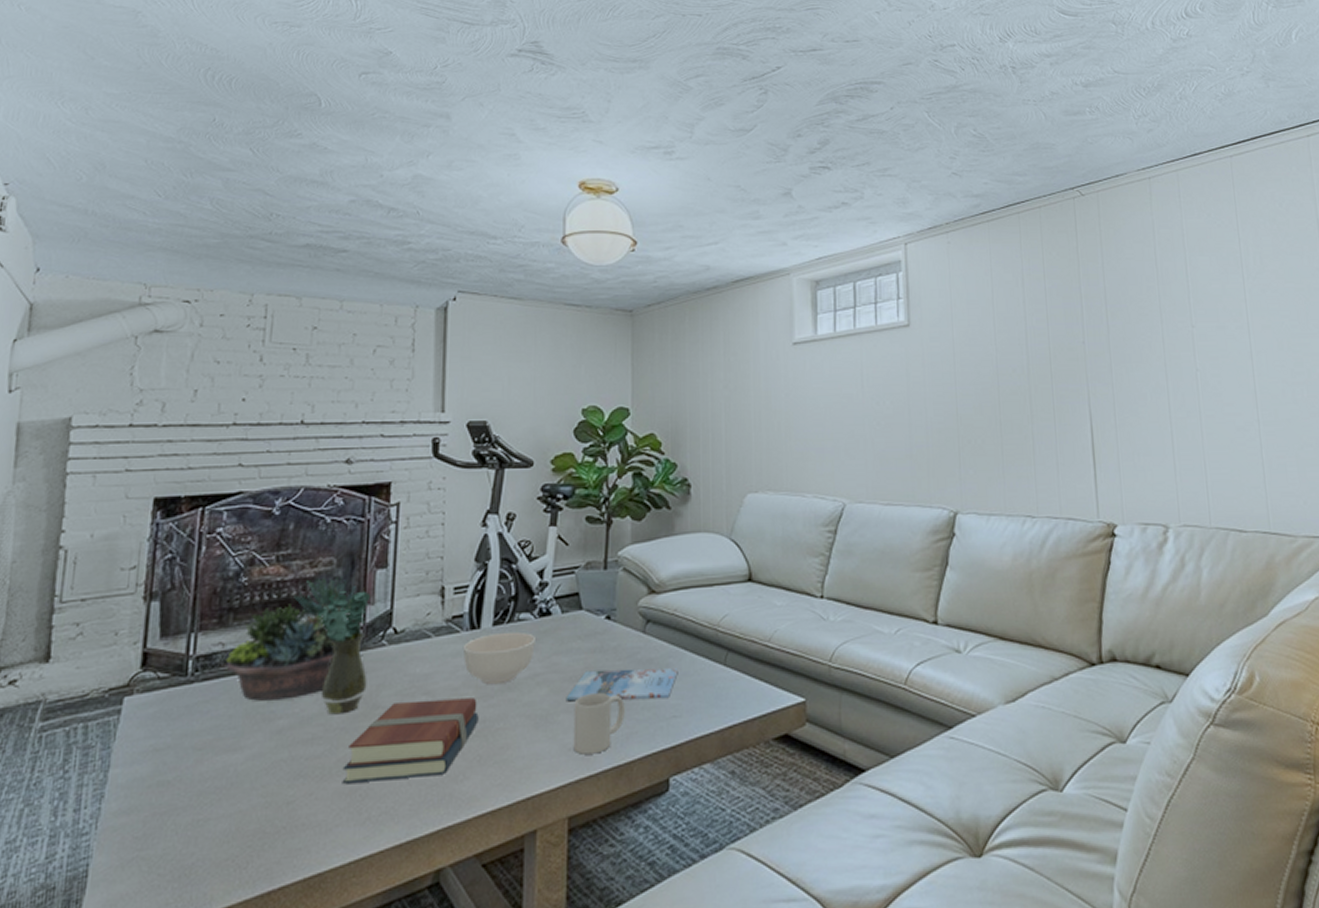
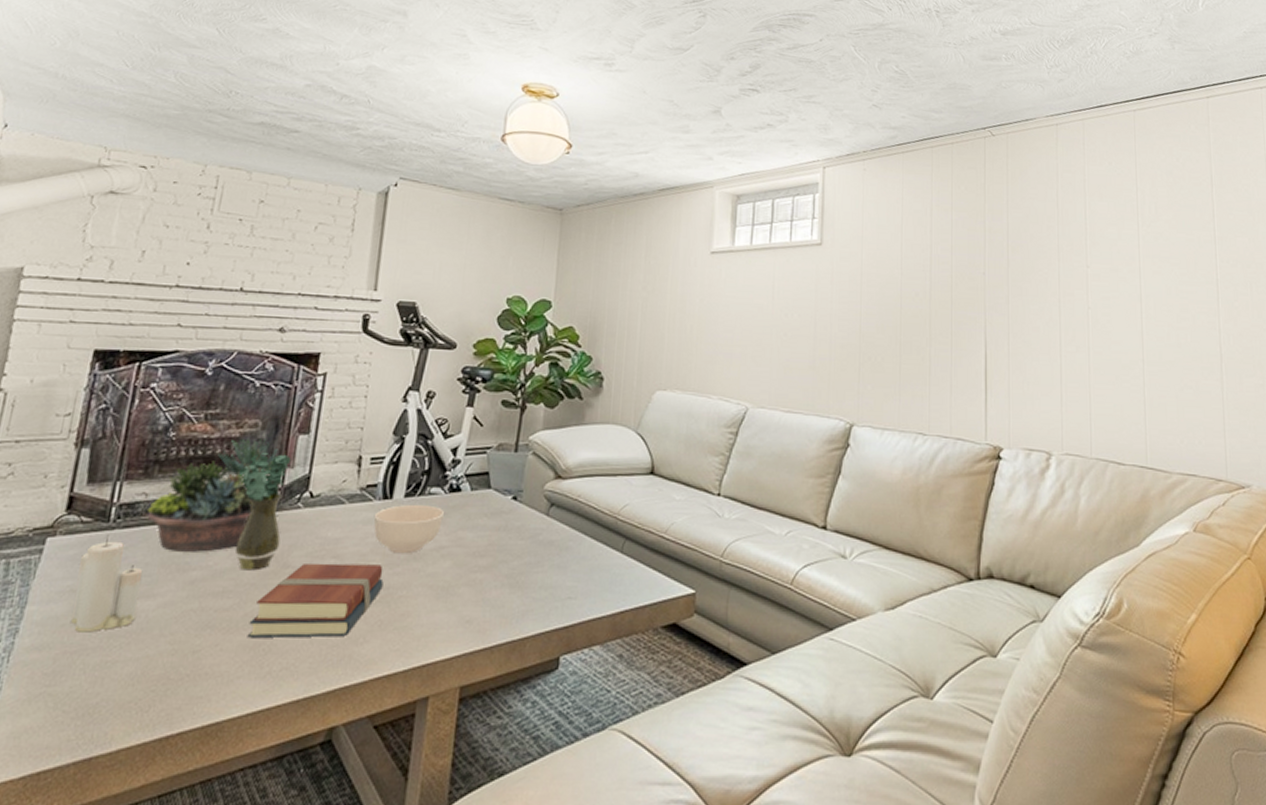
candle: none [157,690,227,792] -> present [71,536,143,633]
magazine: present [566,668,678,702] -> none [467,547,577,580]
mug: present [573,692,625,755] -> none [470,568,523,628]

